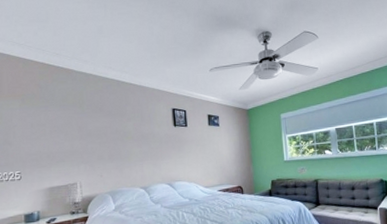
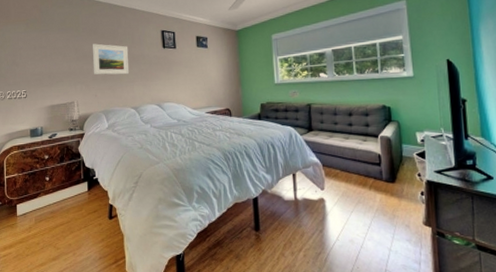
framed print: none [98,121,139,154] -> present [93,43,130,75]

